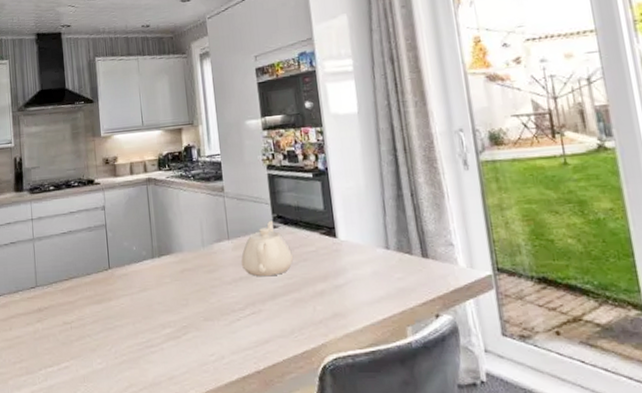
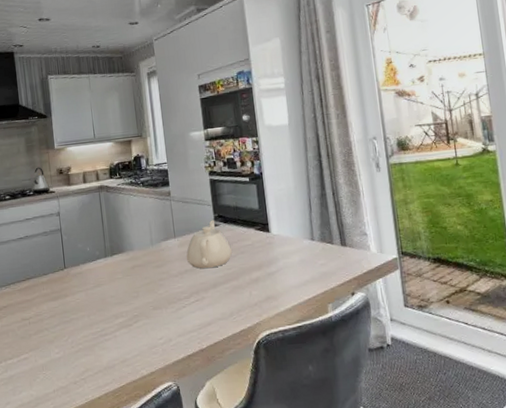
kettle: none [76,156,95,186] -> present [31,167,49,195]

